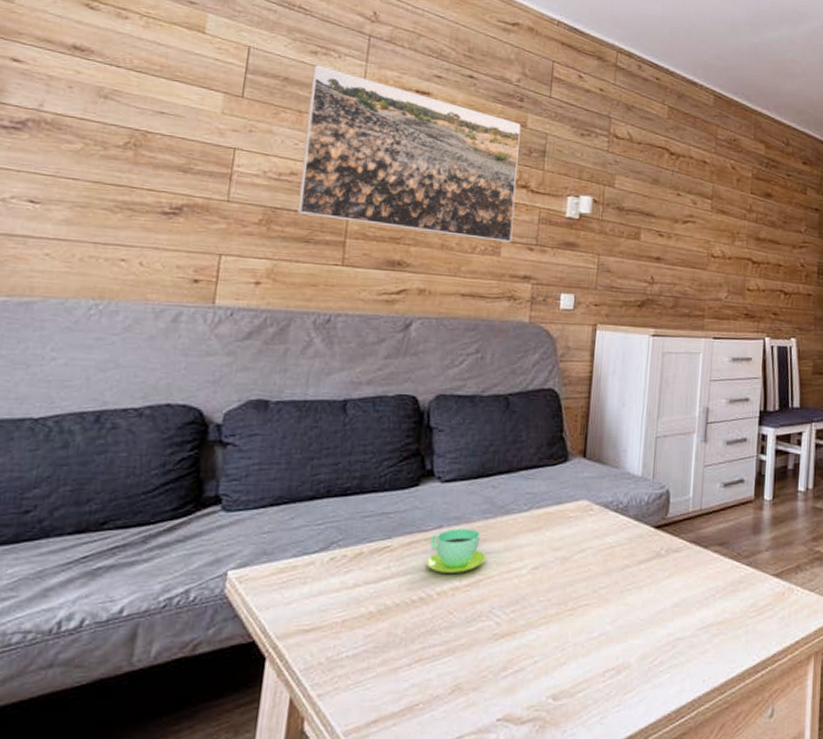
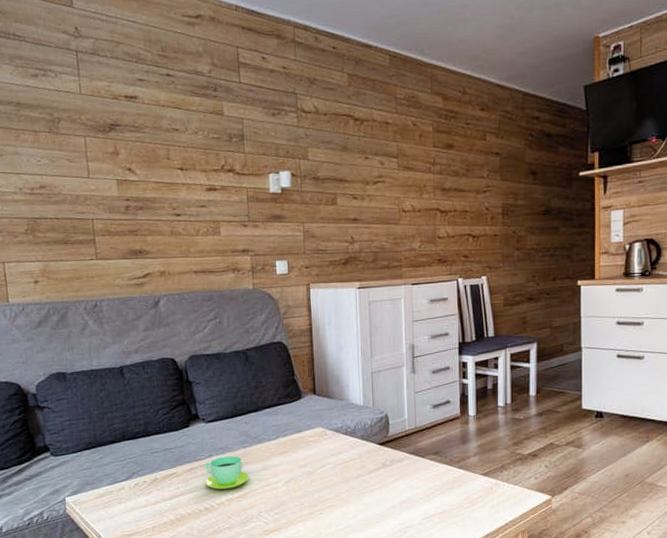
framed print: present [297,65,521,242] -> none [37,86,228,223]

